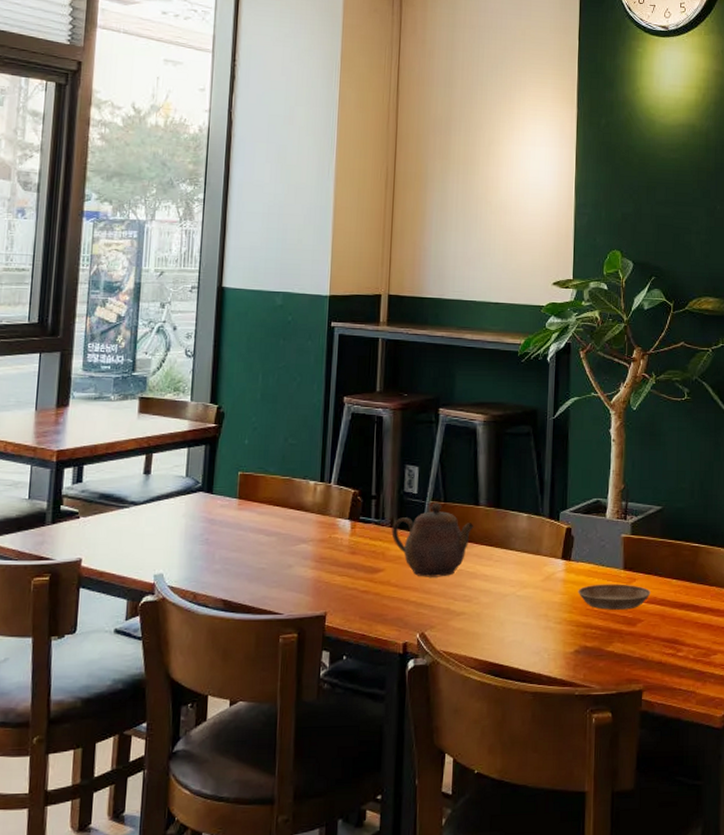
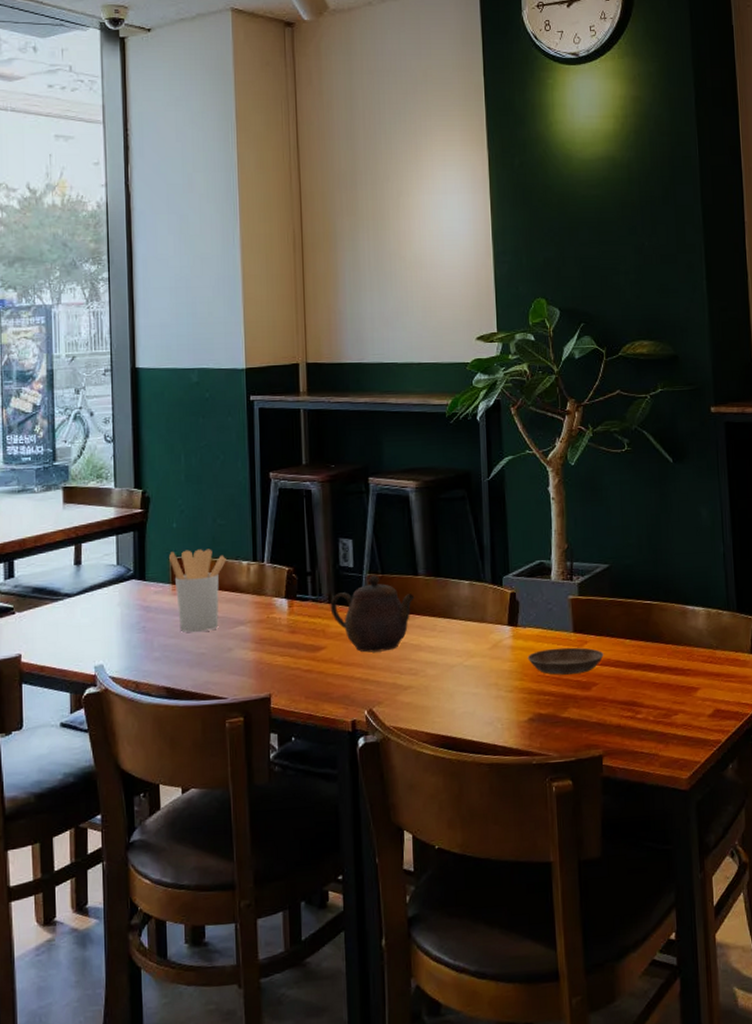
utensil holder: none [238,466,294,547] -> present [169,549,226,632]

